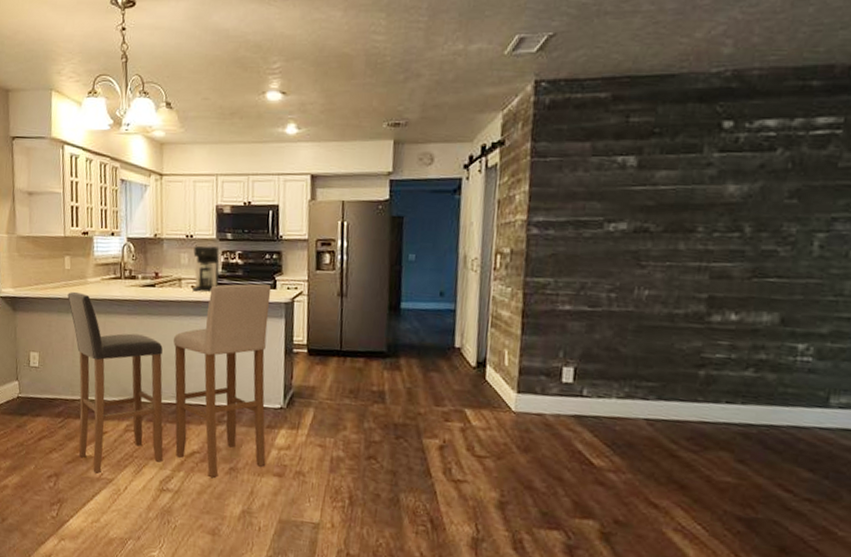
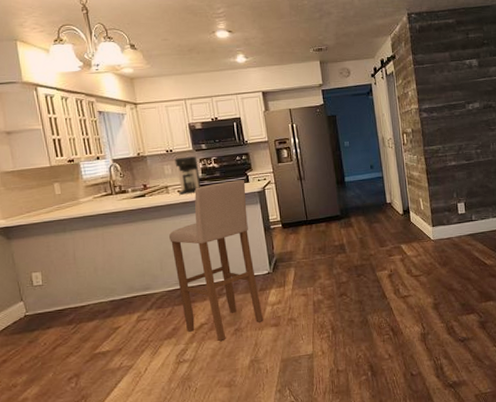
bar stool: present [67,291,164,474] -> none [62,212,176,364]

